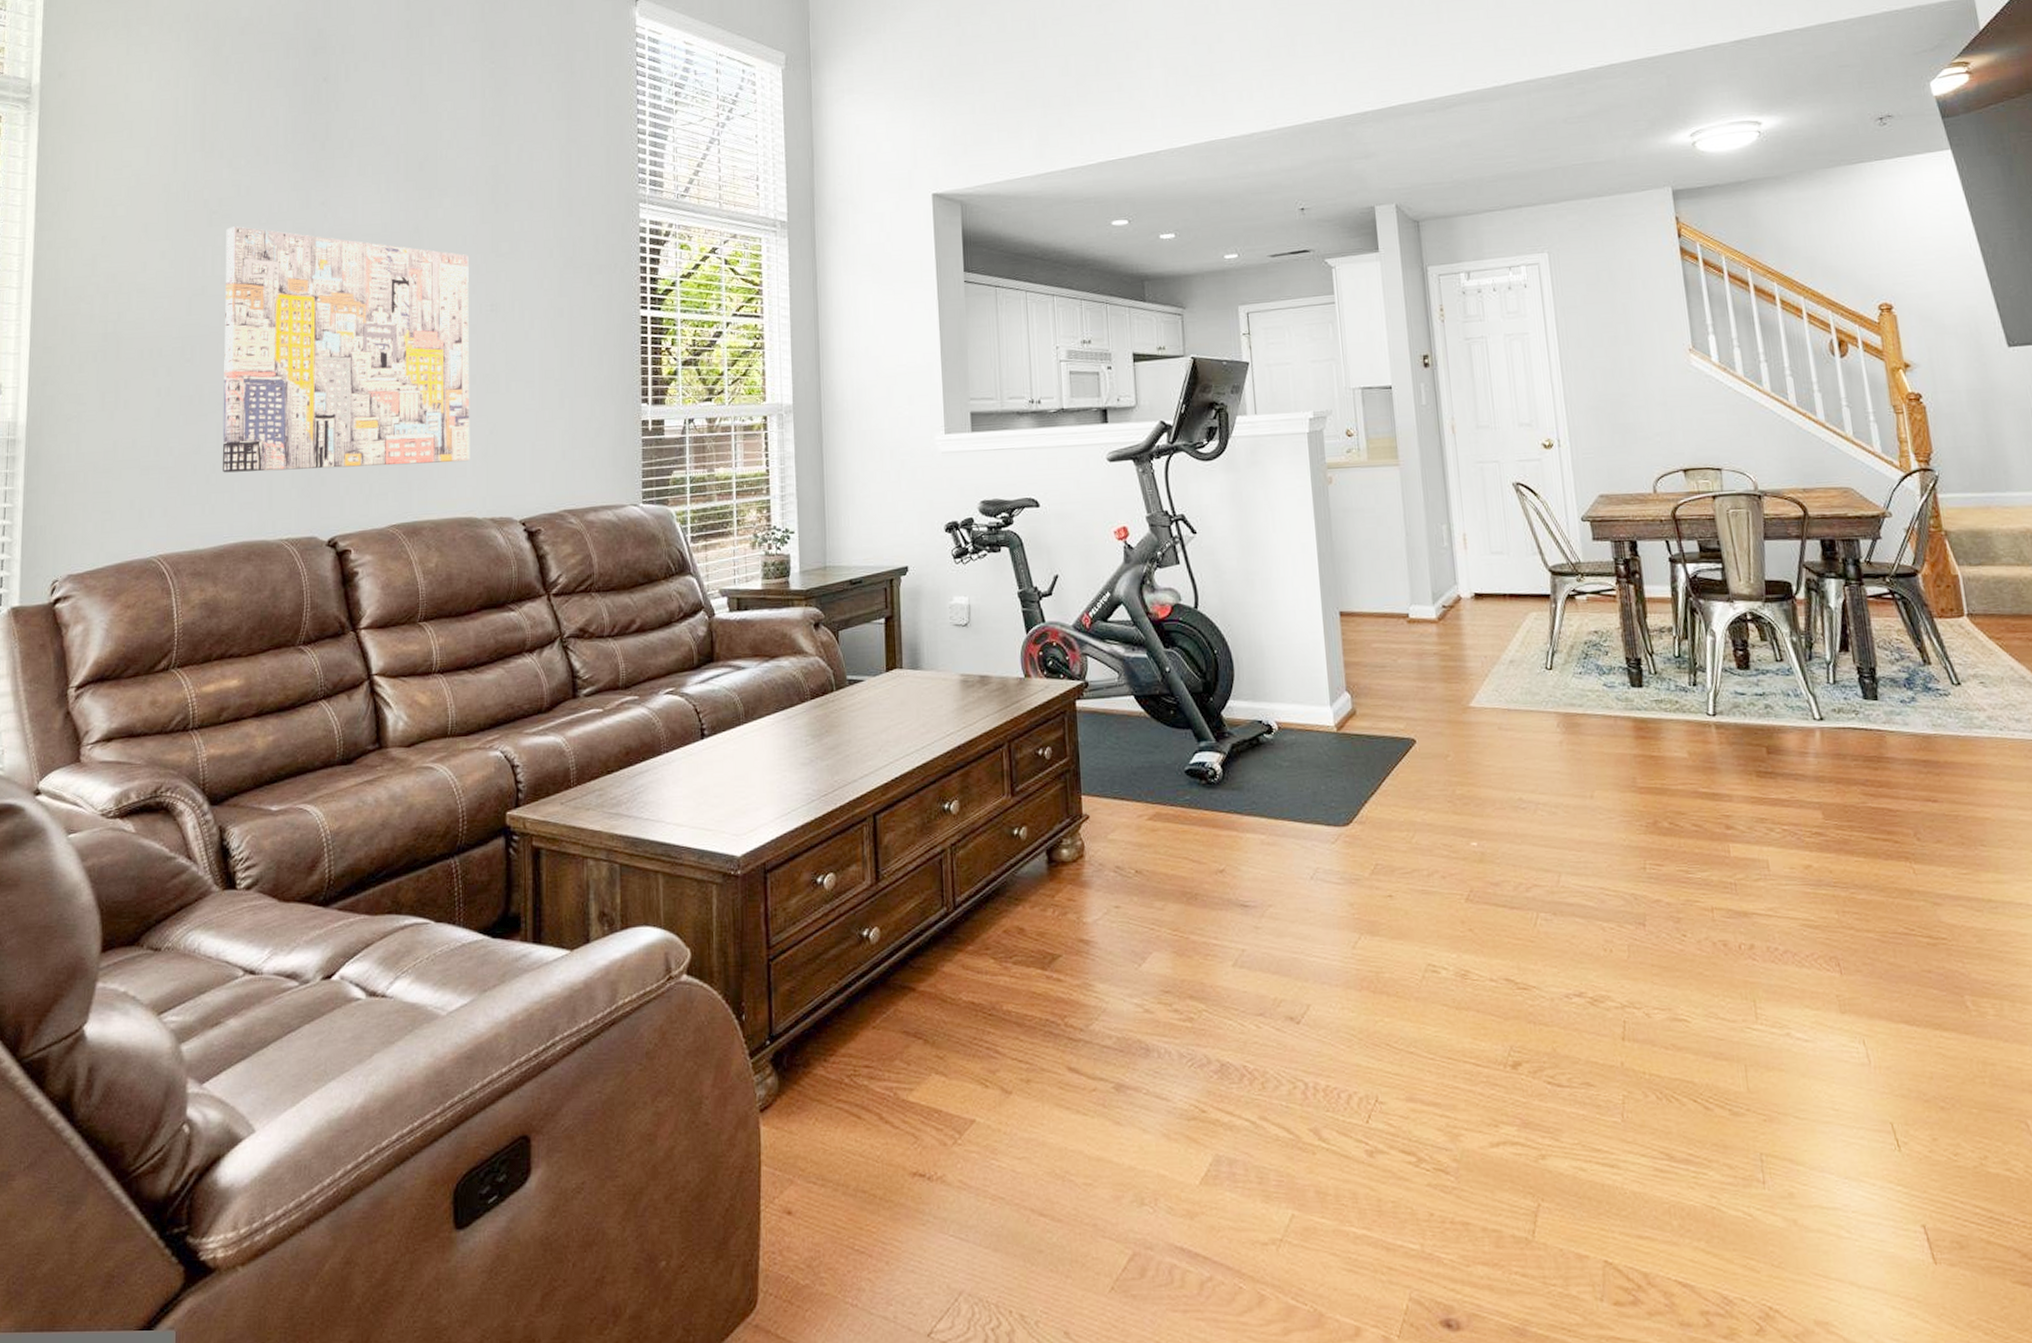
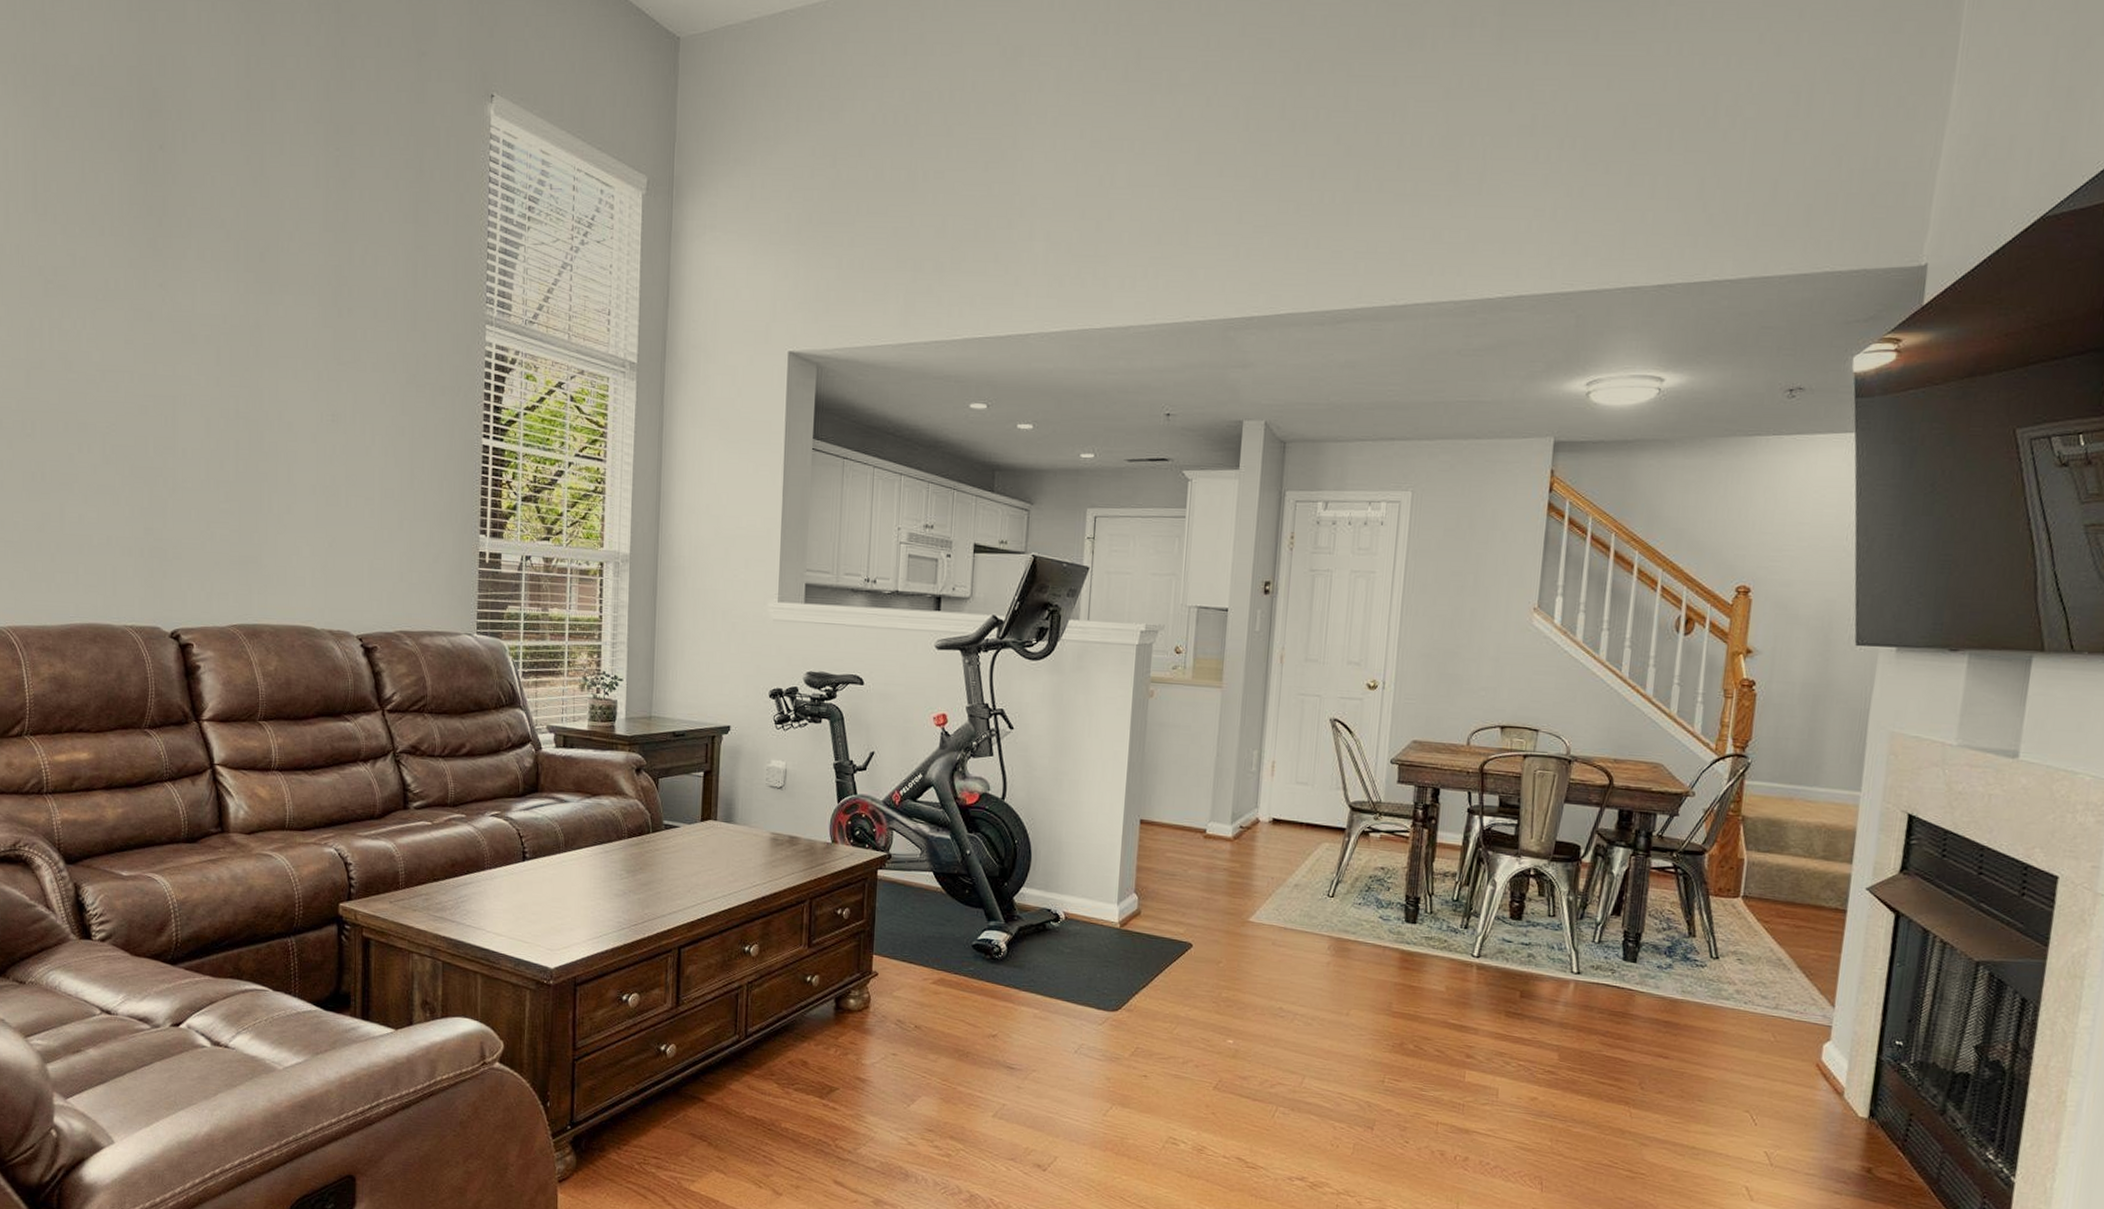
wall art: present [222,226,470,473] -> none [62,299,310,572]

